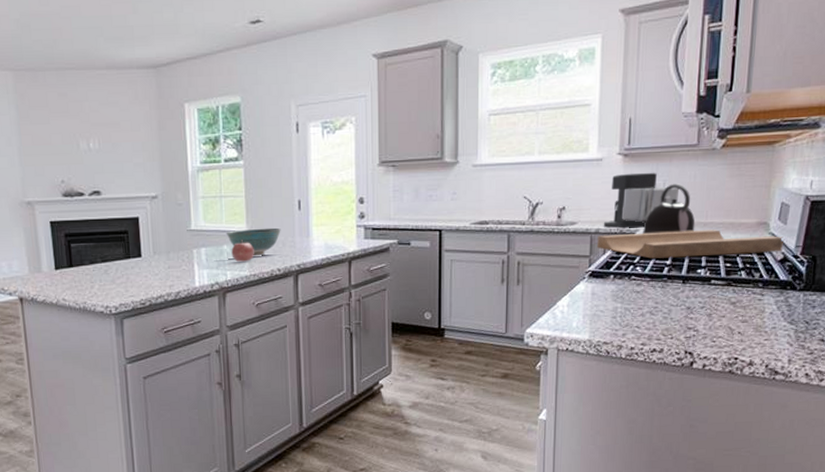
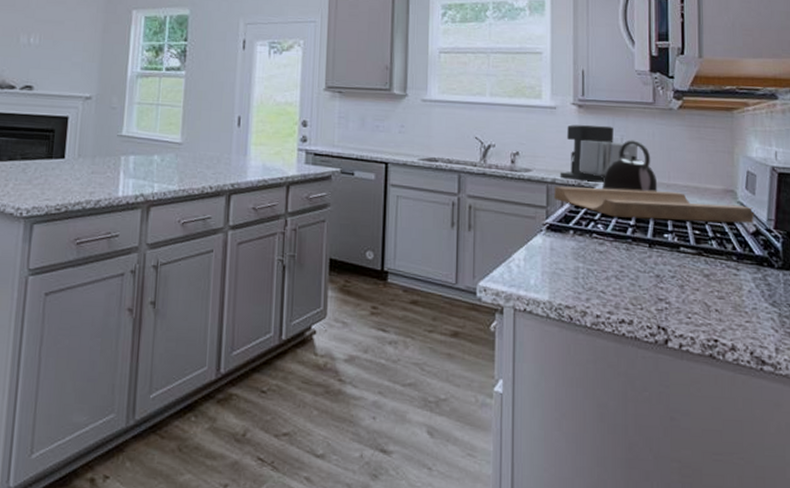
bowl: present [226,227,281,256] -> none [158,141,217,171]
fruit: present [231,240,254,262] -> none [161,151,186,175]

